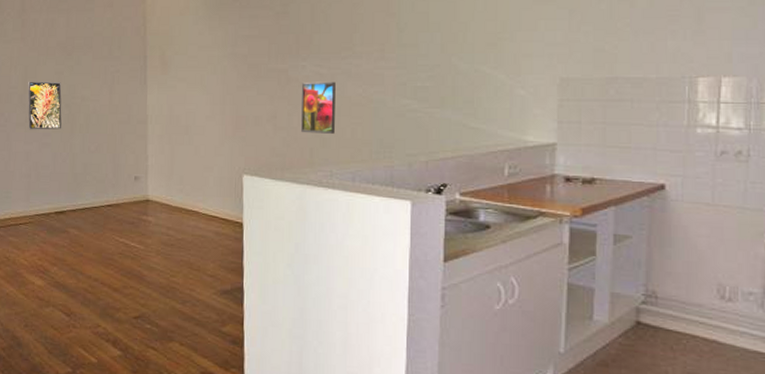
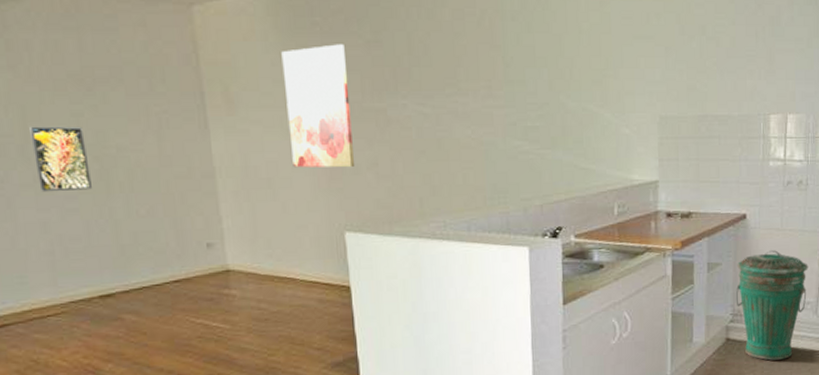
wall art: none [206,16,258,120] -> present [281,44,355,168]
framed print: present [301,81,336,134] -> none [403,122,445,181]
trash can: none [649,227,751,357] -> present [735,250,809,361]

